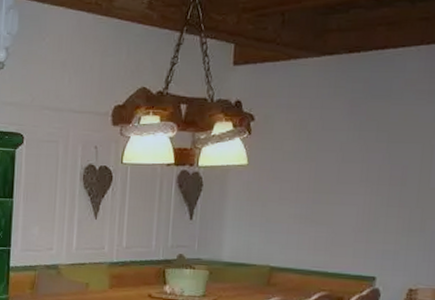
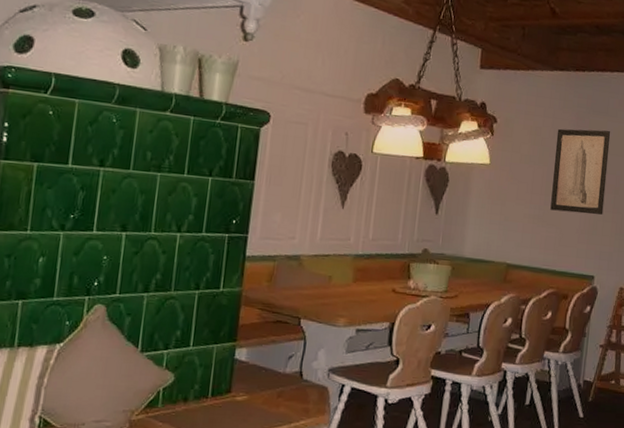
wall art: none [320,115,395,211] -> present [550,128,611,215]

